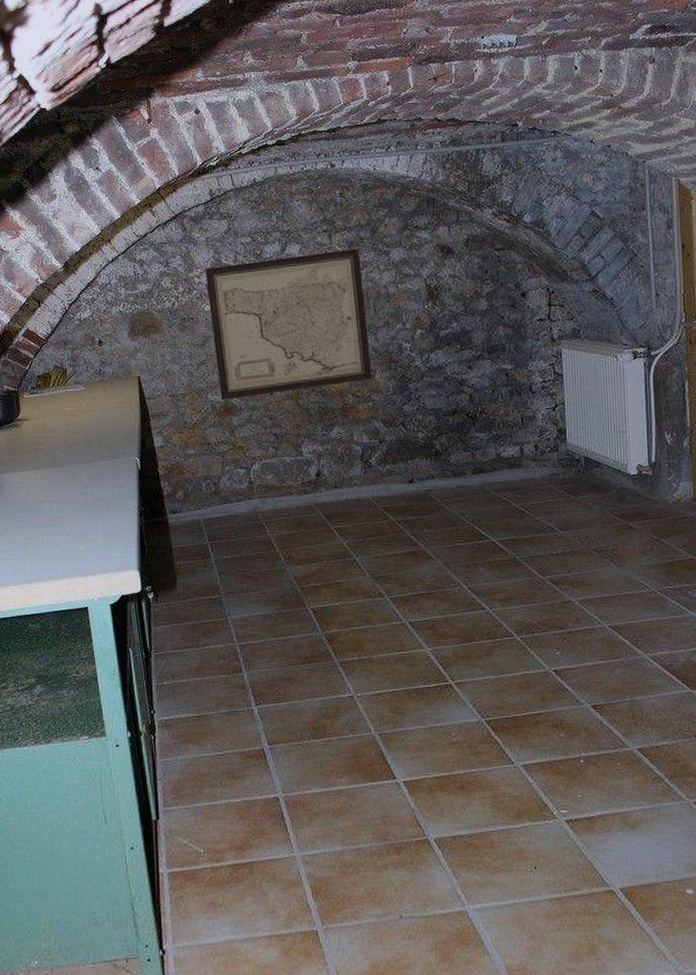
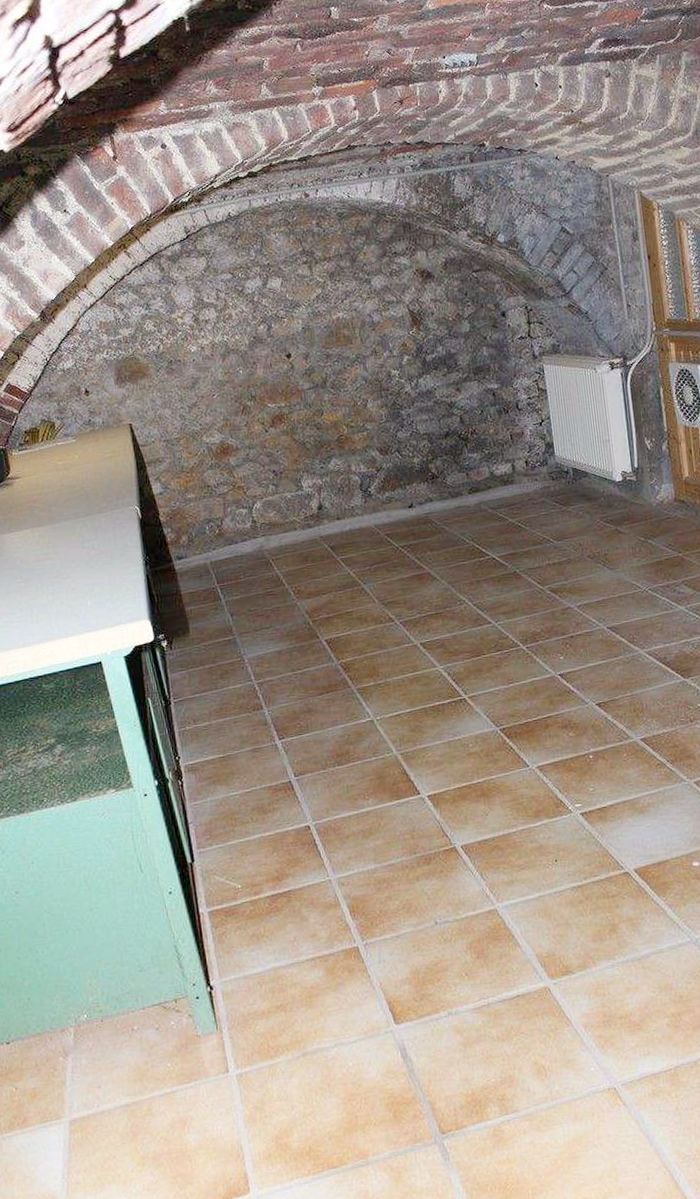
wall art: present [205,249,372,401] -> none [187,278,364,442]

